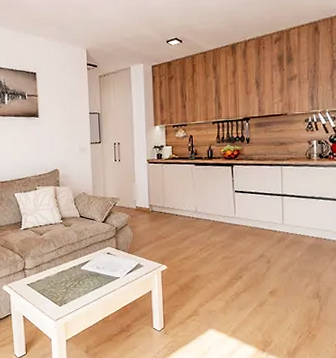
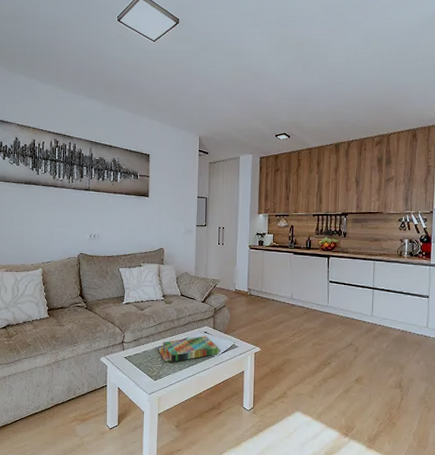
board game: none [59,257,125,287] -> present [157,336,220,363]

